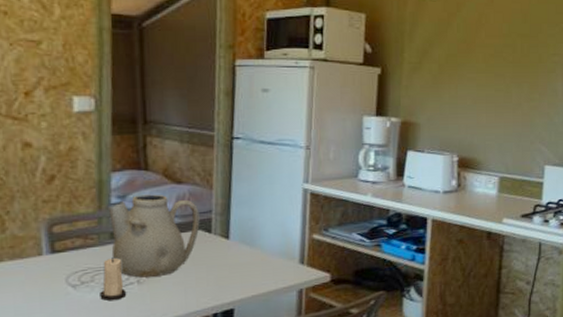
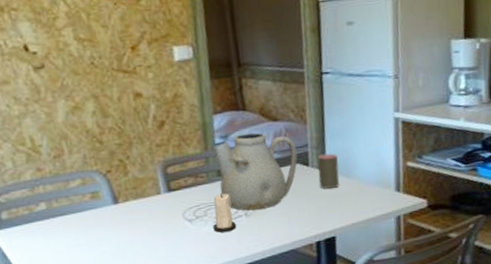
cup: none [220,221,243,258] -> present [317,153,339,189]

